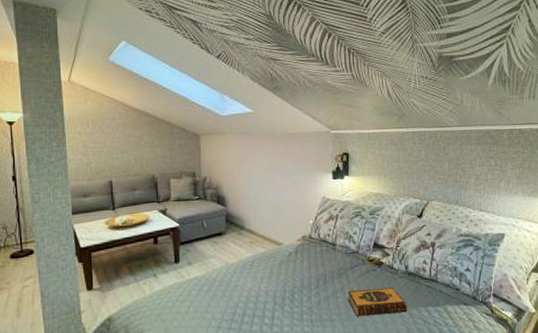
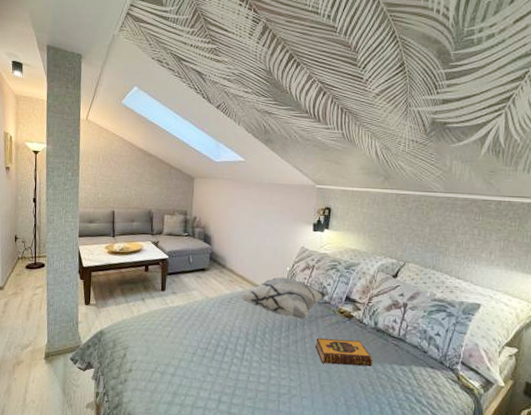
decorative pillow: none [263,231,356,273] -> present [240,277,329,319]

